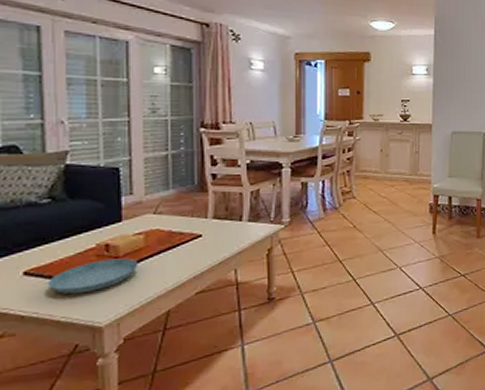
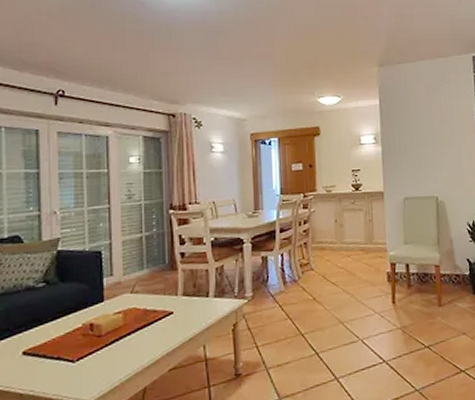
saucer: present [47,258,139,295] -> none [42,336,119,373]

